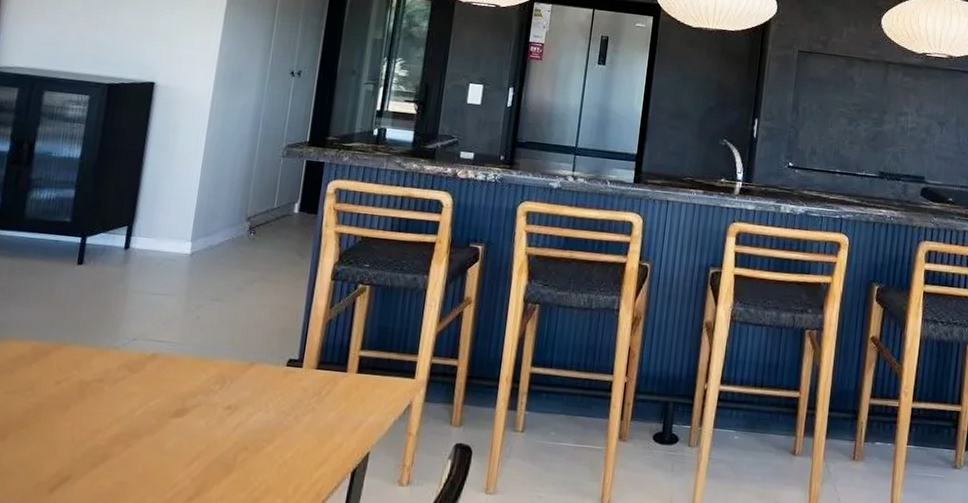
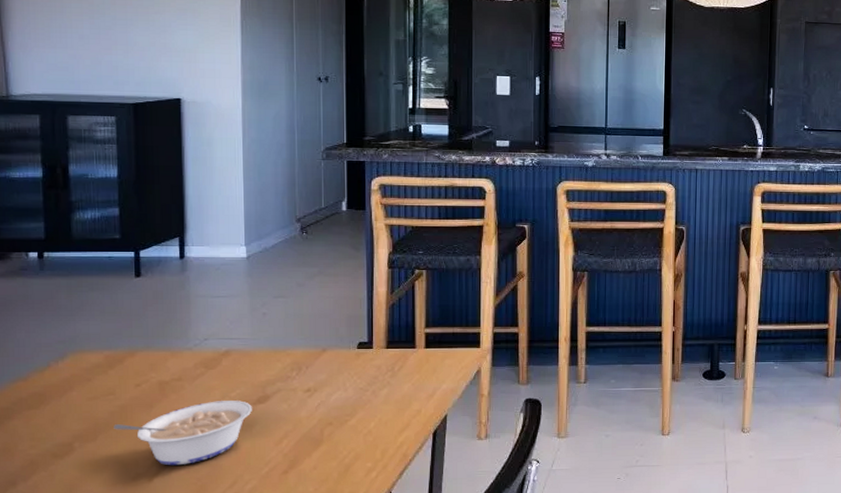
legume: none [25,409,169,478] -> present [113,400,252,466]

